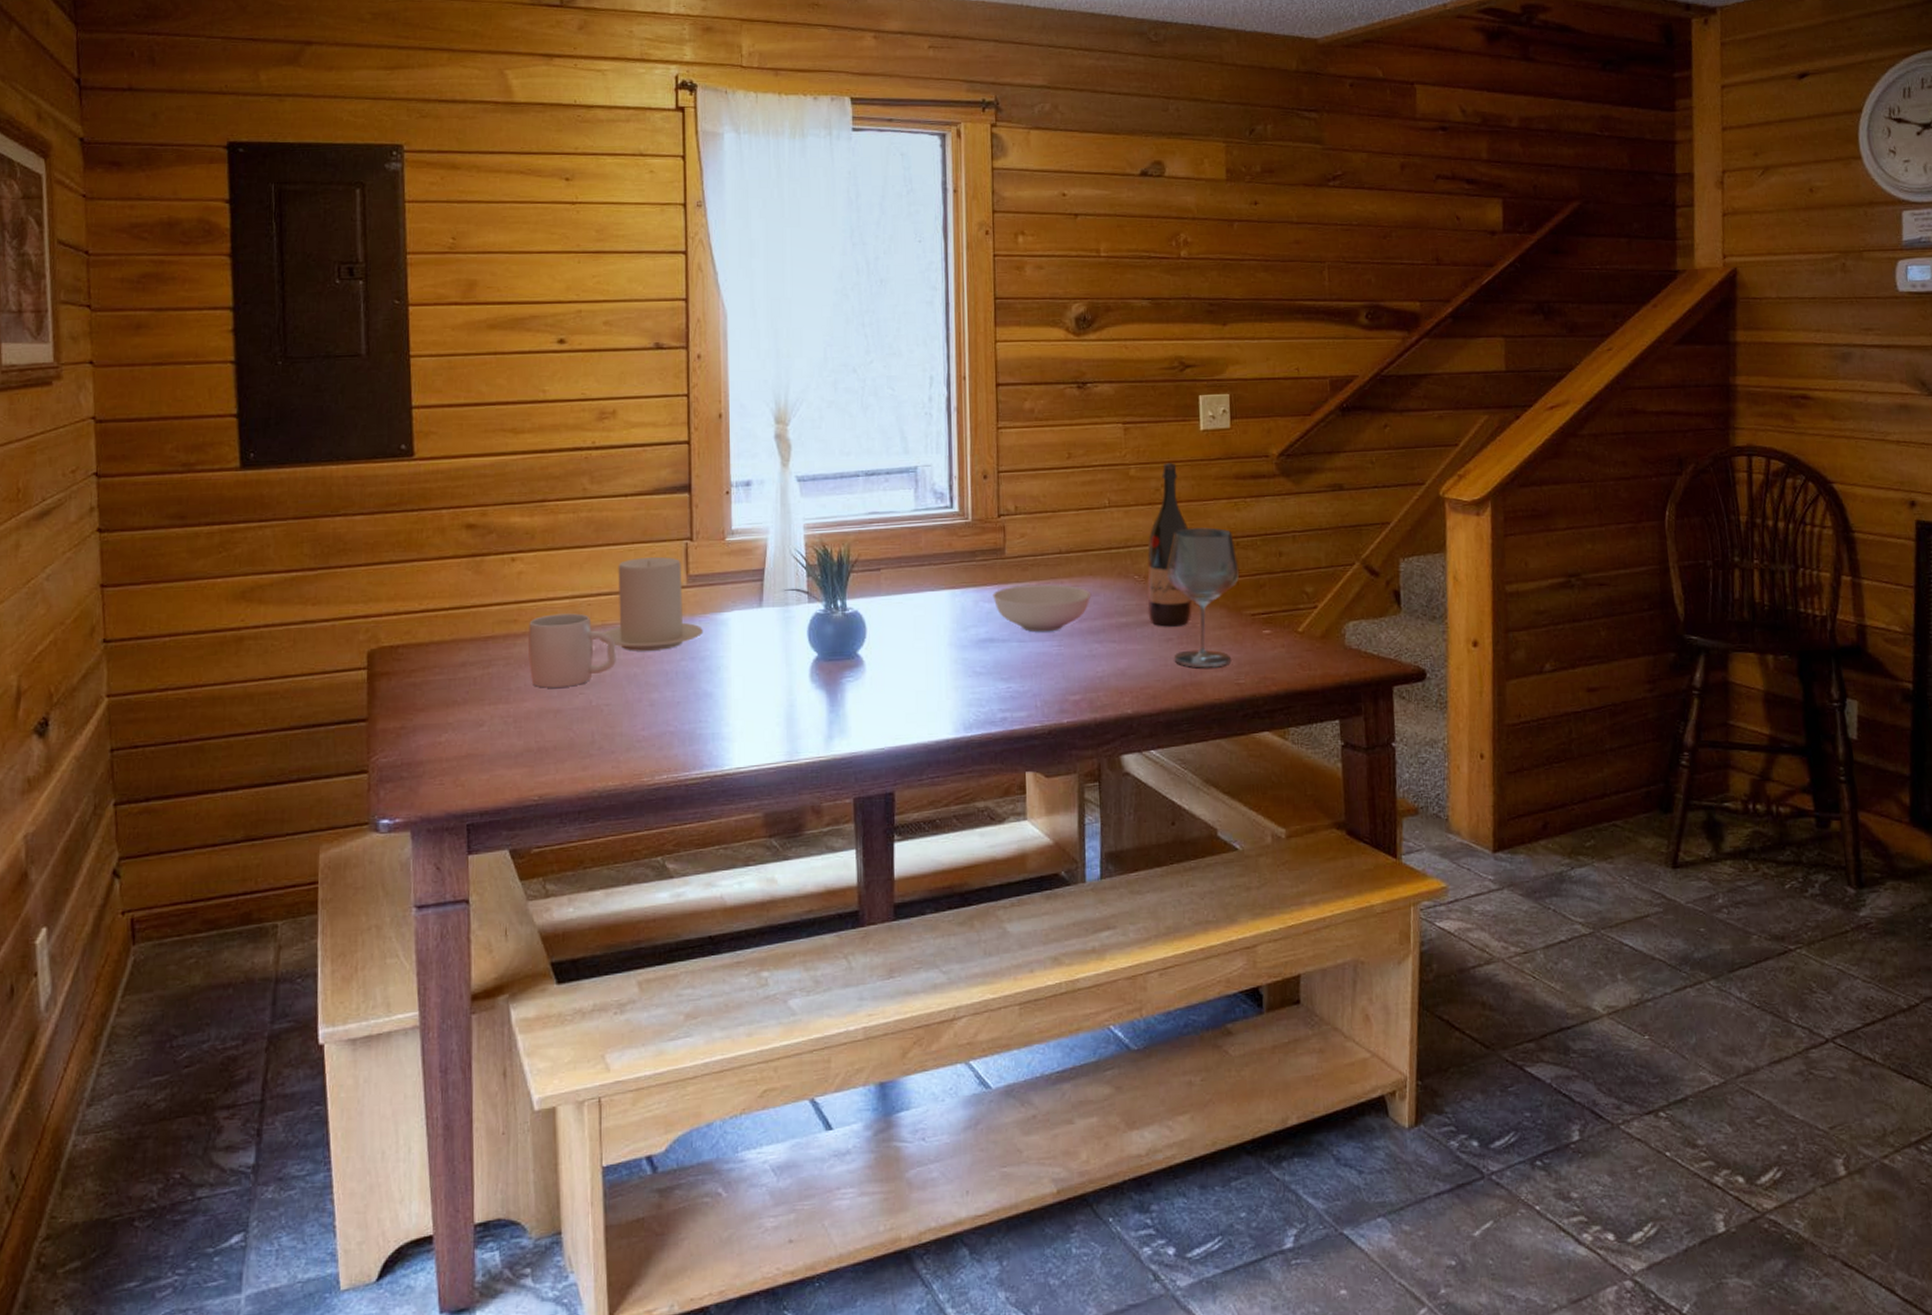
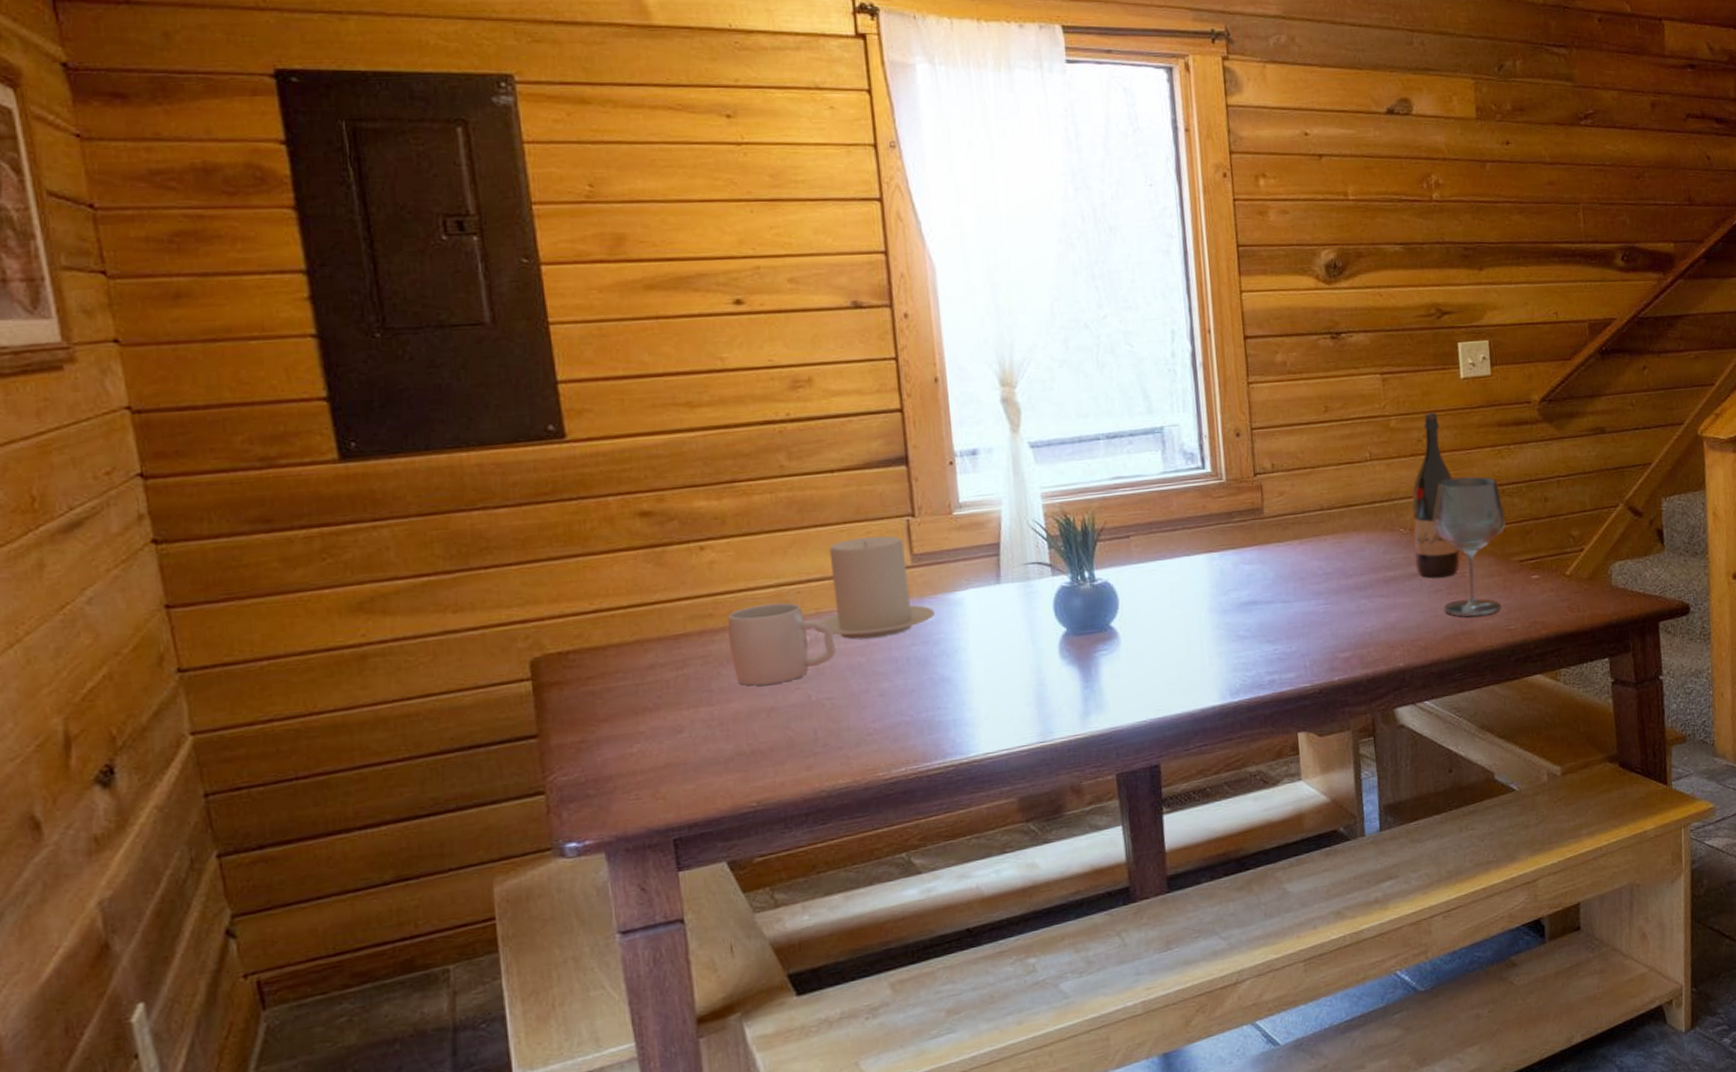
bowl: present [993,584,1092,632] -> none [1253,542,1357,592]

